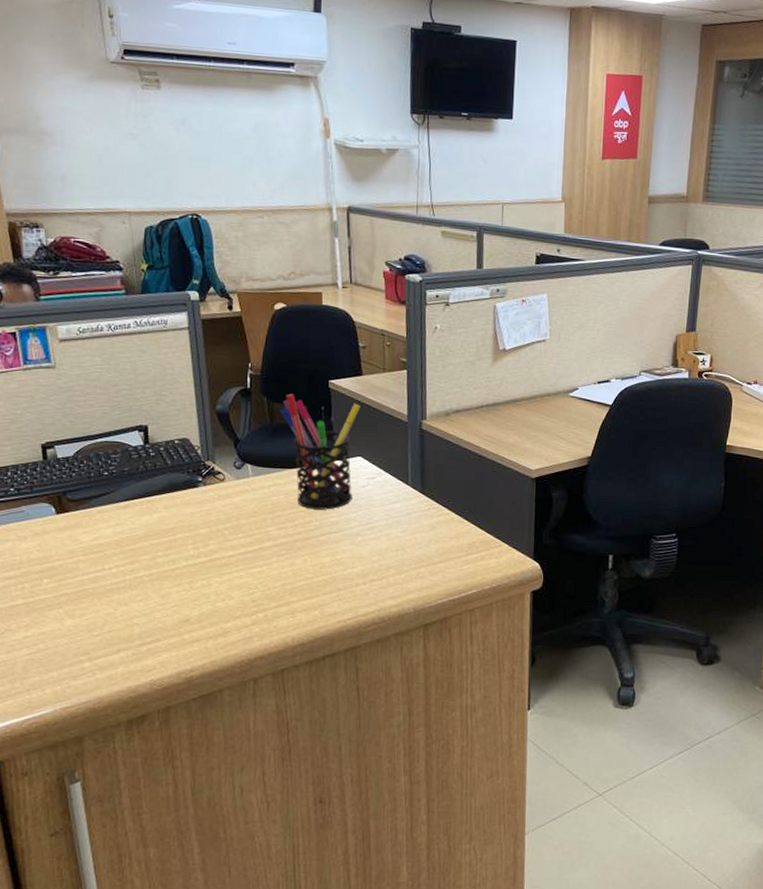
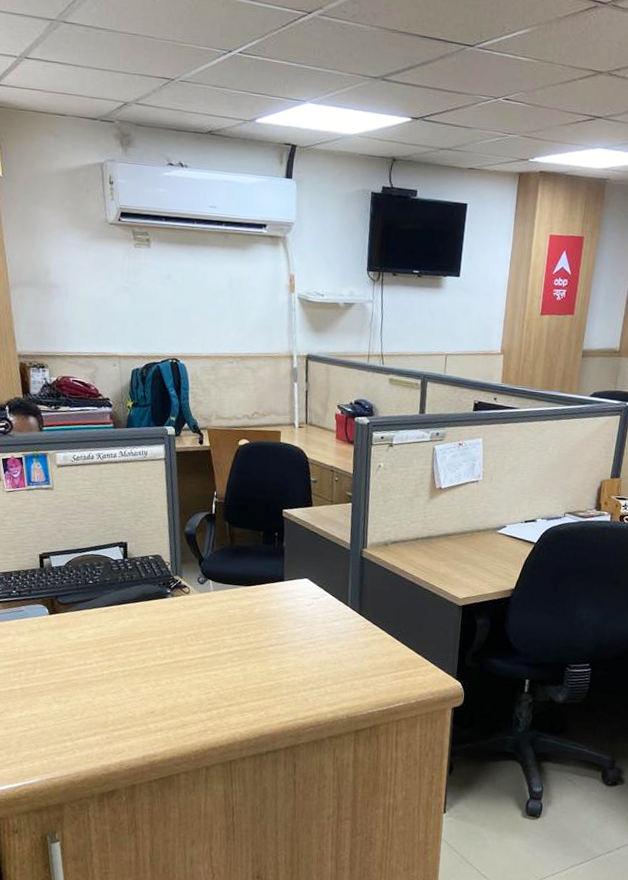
pen holder: present [279,393,361,510] -> none [238,520,310,624]

